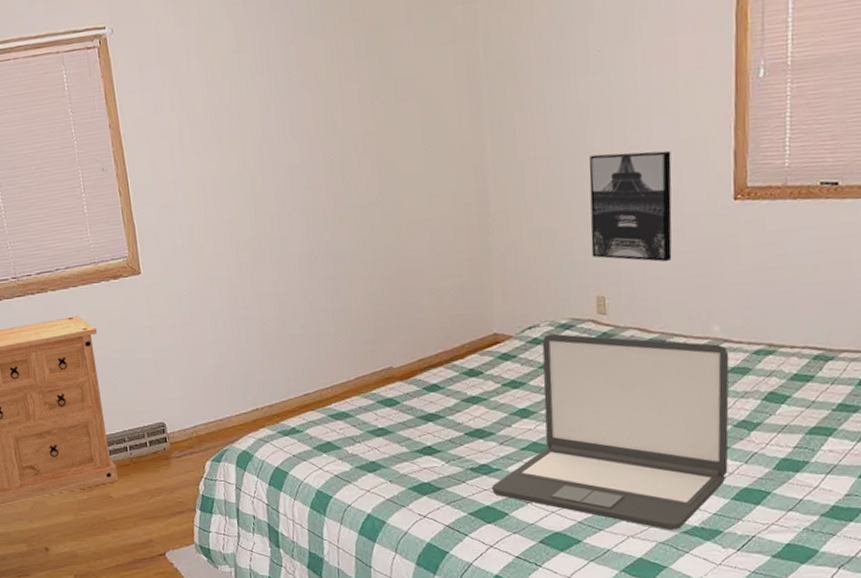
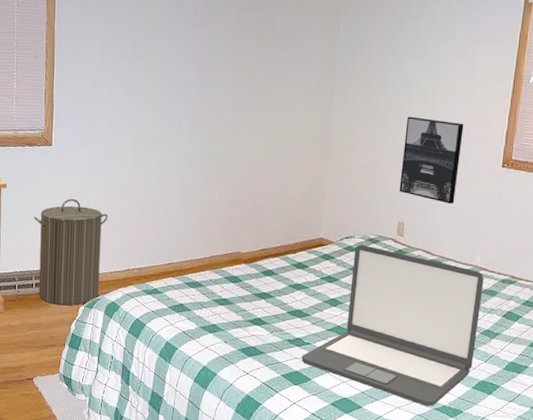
laundry hamper: none [134,333,226,464] -> present [34,198,109,306]

